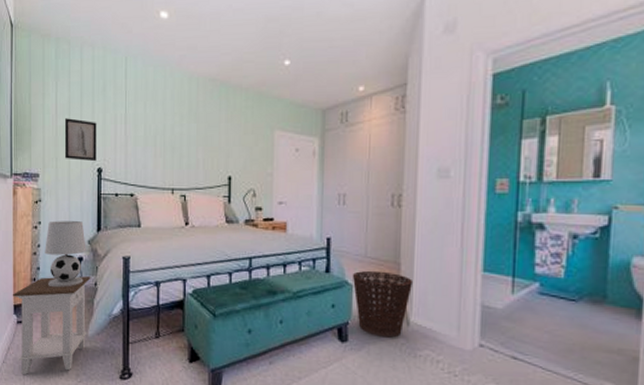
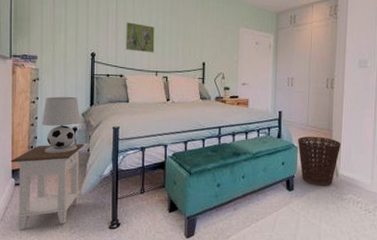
wall art: present [64,118,97,162] -> none [61,9,91,47]
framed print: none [135,130,170,167] -> present [125,22,155,53]

